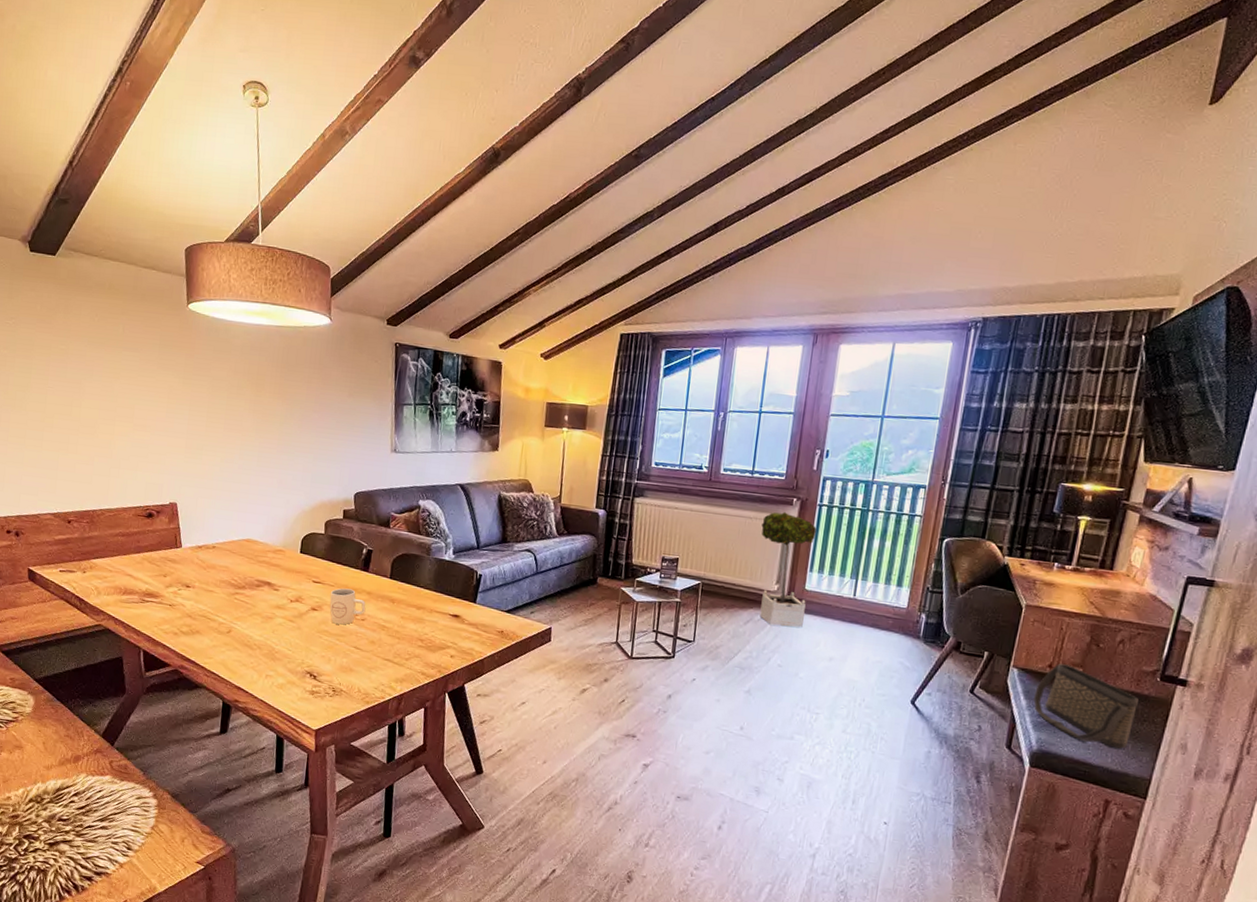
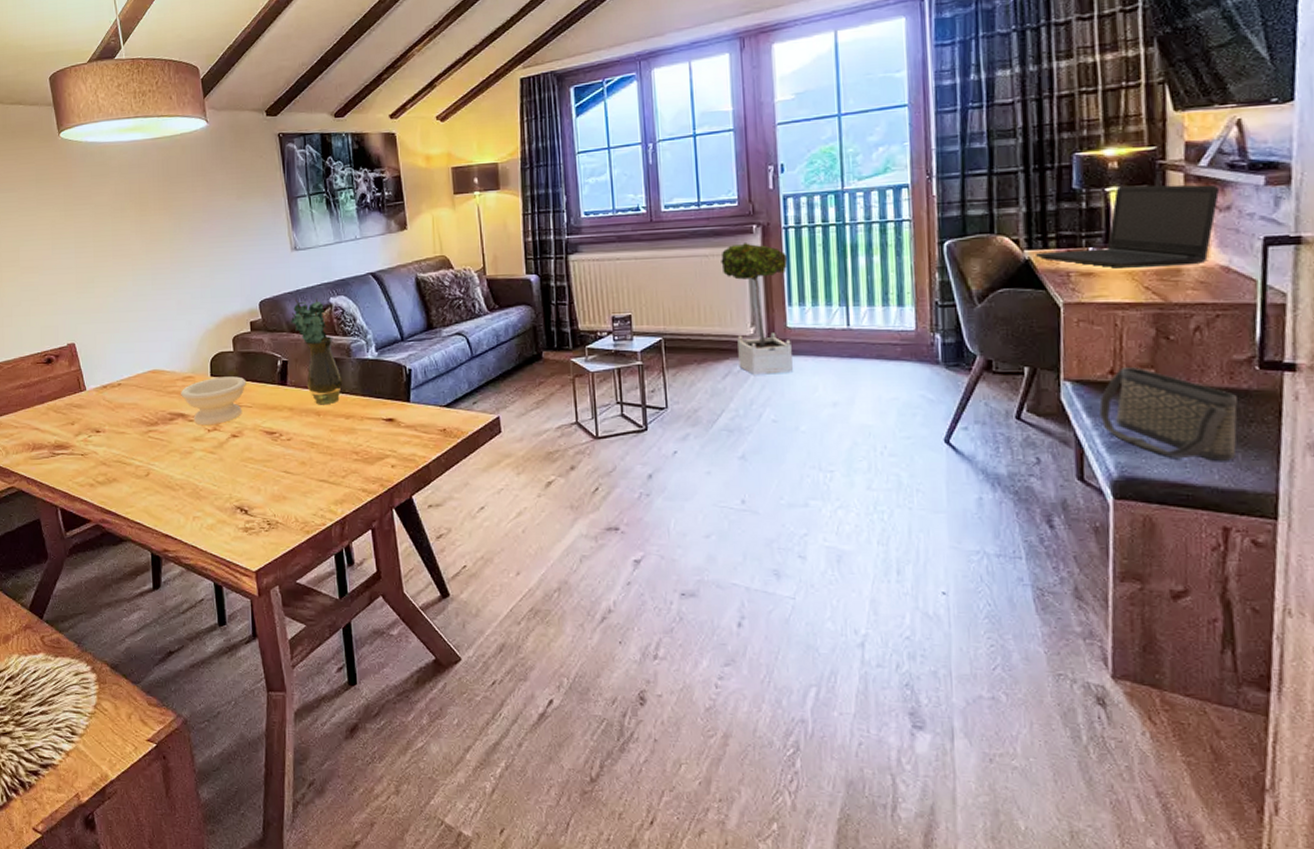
bowl: none [270,554,332,598] -> present [181,376,246,426]
mug: present [329,588,366,625] -> none [249,407,290,449]
vase: none [381,496,420,595] -> present [291,298,343,405]
laptop: none [1013,515,1163,590] -> present [1036,184,1219,268]

